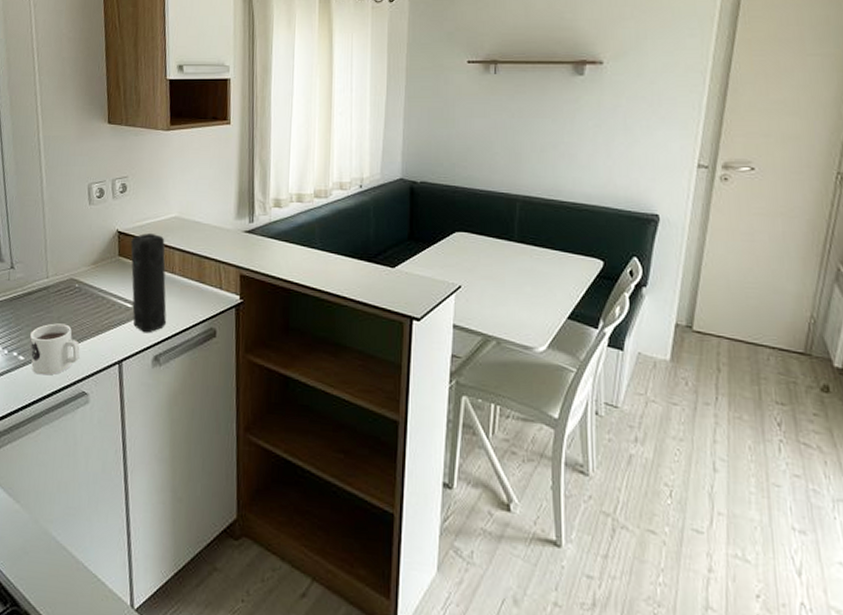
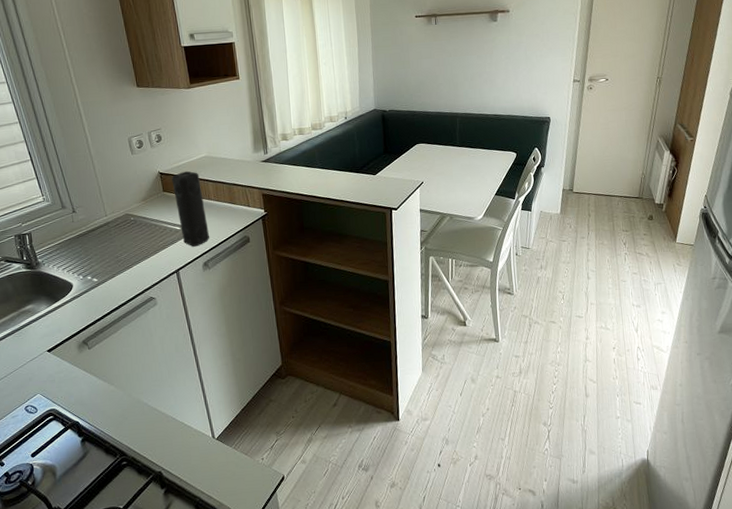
mug: present [30,323,80,375] -> none [100,249,144,290]

